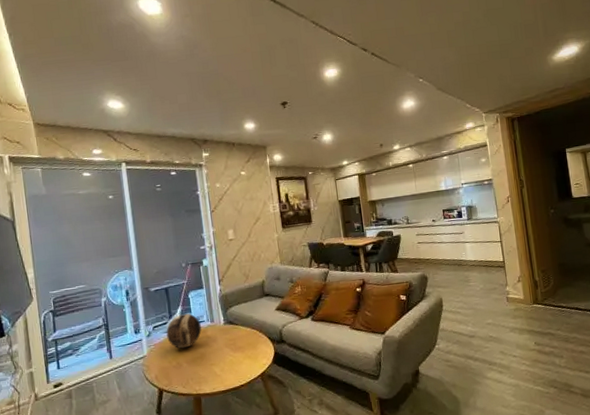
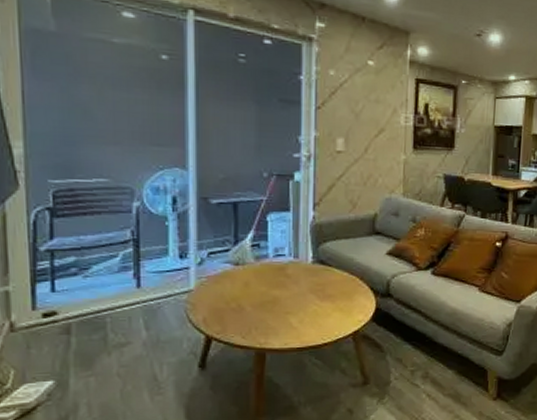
decorative bowl: present [166,313,202,349] -> none [227,241,279,287]

